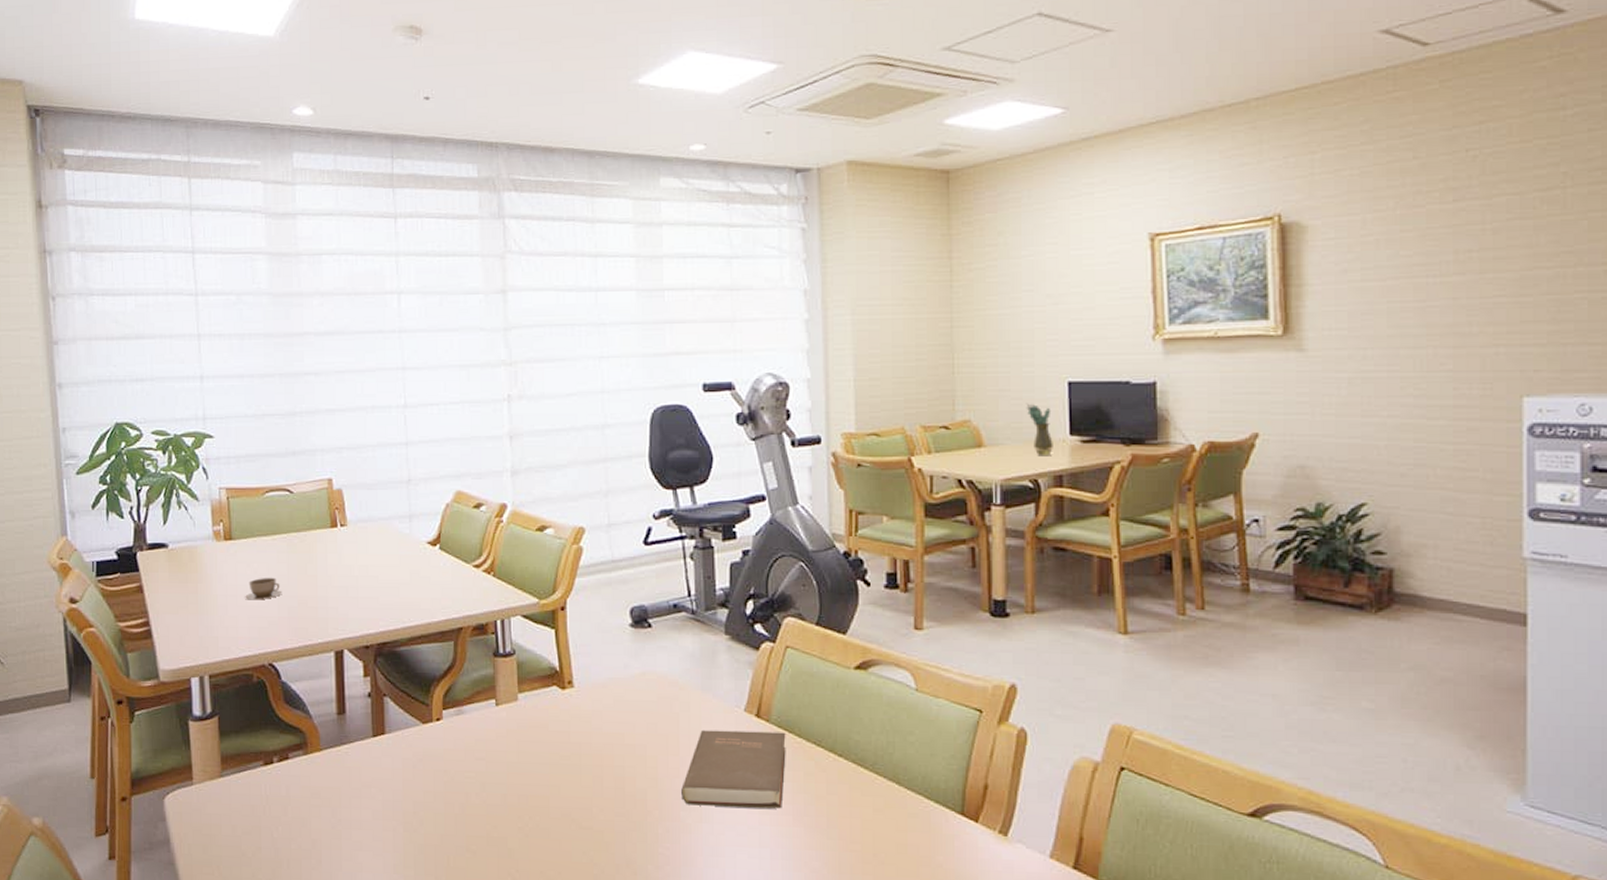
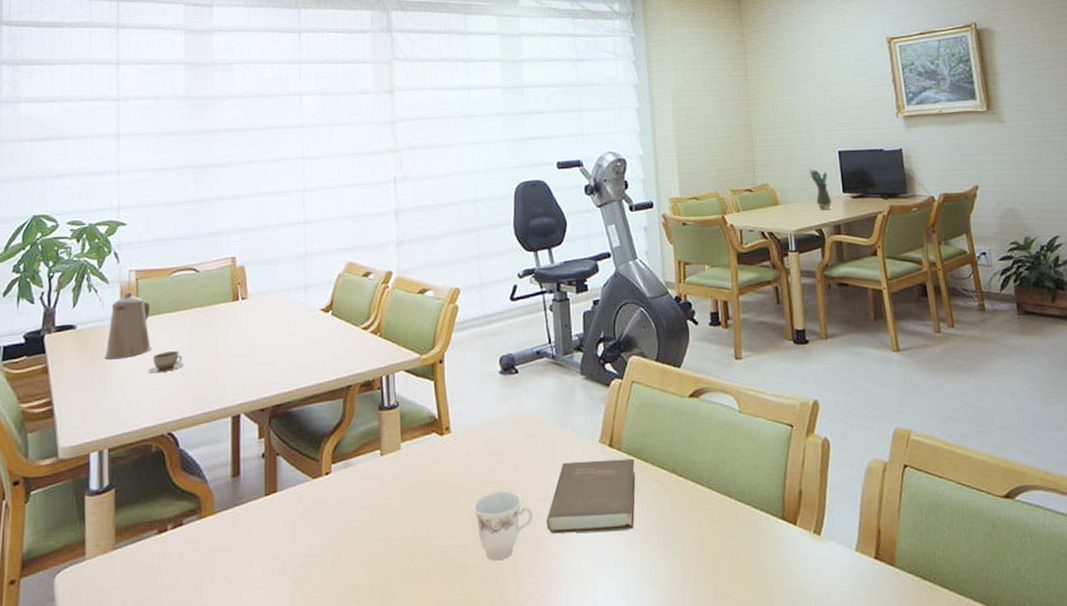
teapot: none [199,511,247,583] -> present [104,291,151,360]
teacup: none [596,753,666,827] -> present [471,490,533,561]

